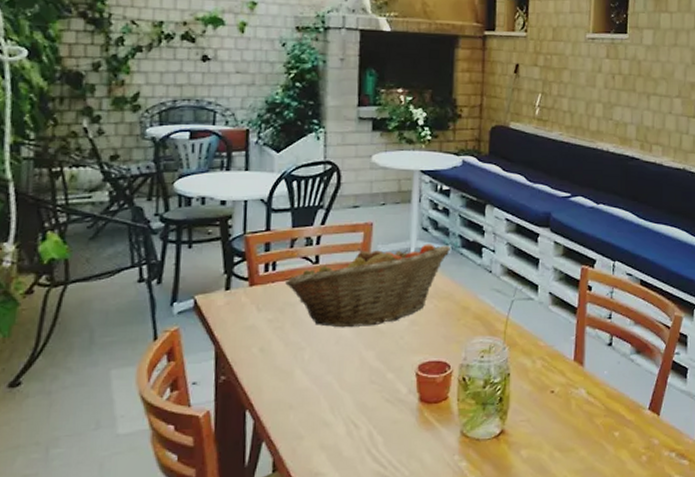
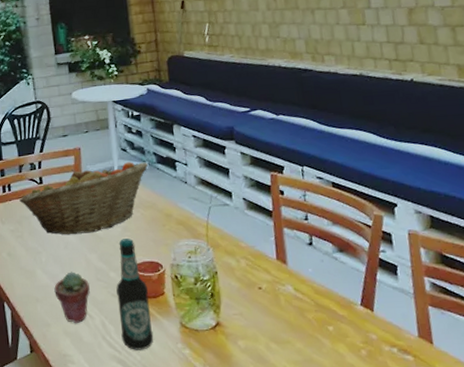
potted succulent: none [315,372,360,434] -> present [54,272,90,323]
bottle: none [390,334,429,465] -> present [116,238,154,350]

